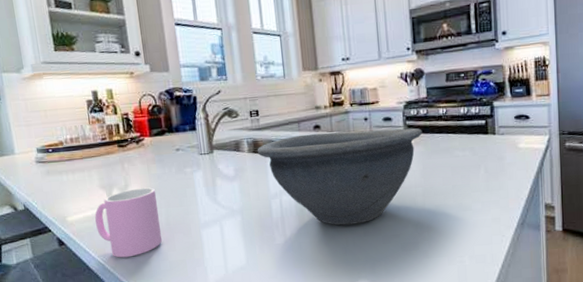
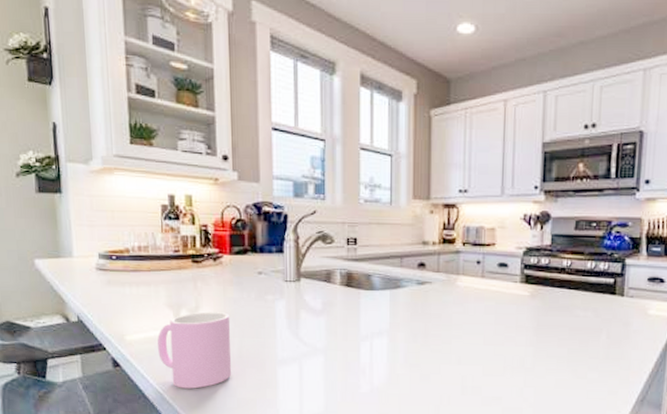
bowl: present [257,127,423,226] -> none [350,272,541,380]

